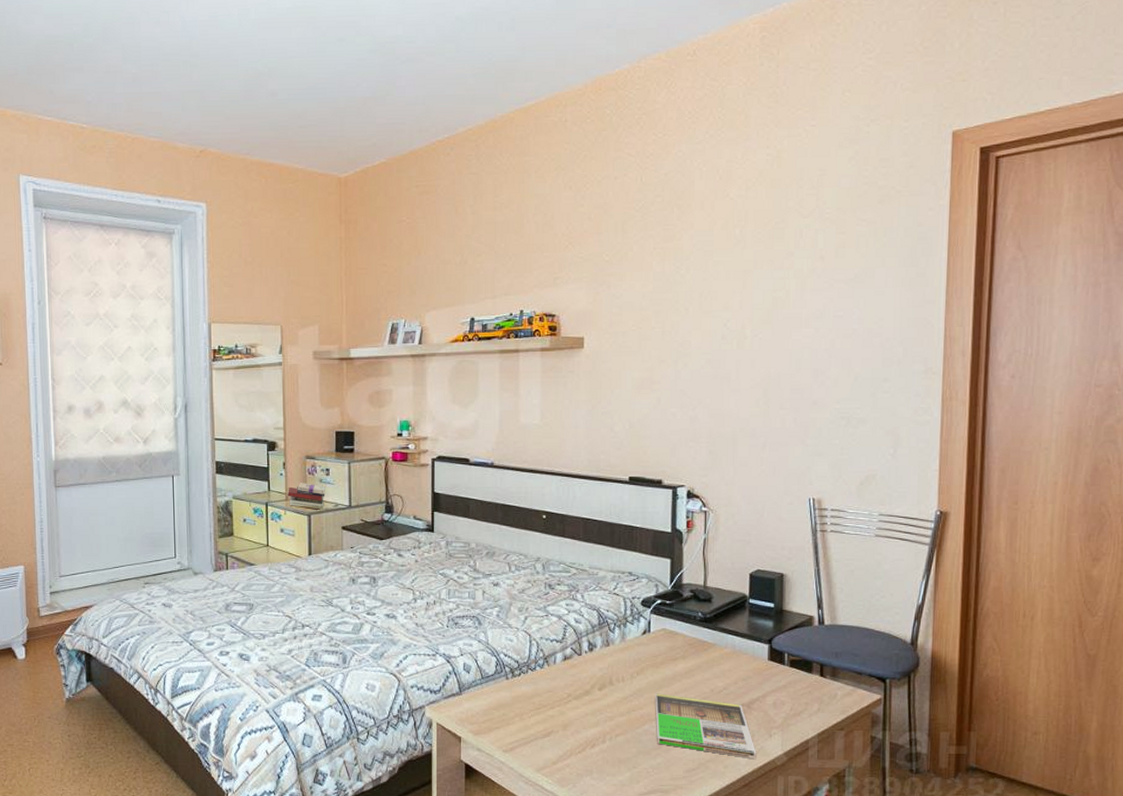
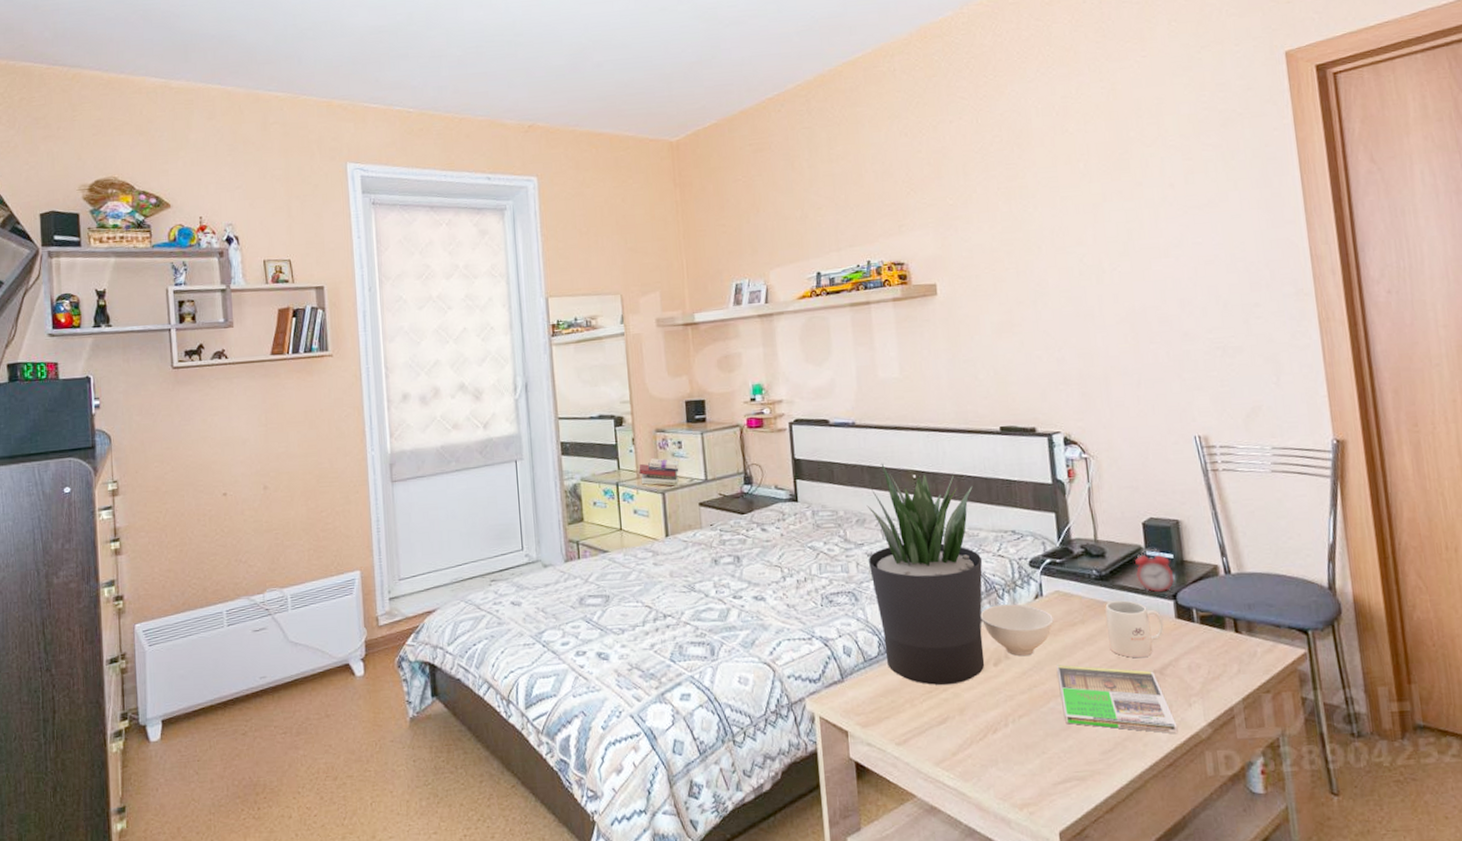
planter: none [493,502,599,704] -> present [866,463,985,686]
bowl: none [591,637,657,684] -> present [980,604,1054,657]
mug: none [704,641,758,693] -> present [1105,600,1165,659]
alarm clock: none [738,597,771,637] -> present [1135,548,1174,593]

